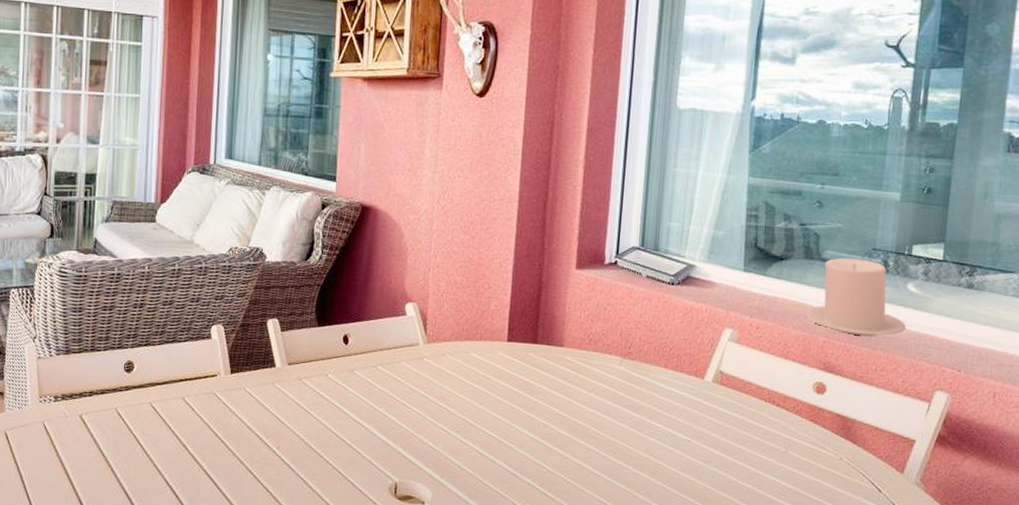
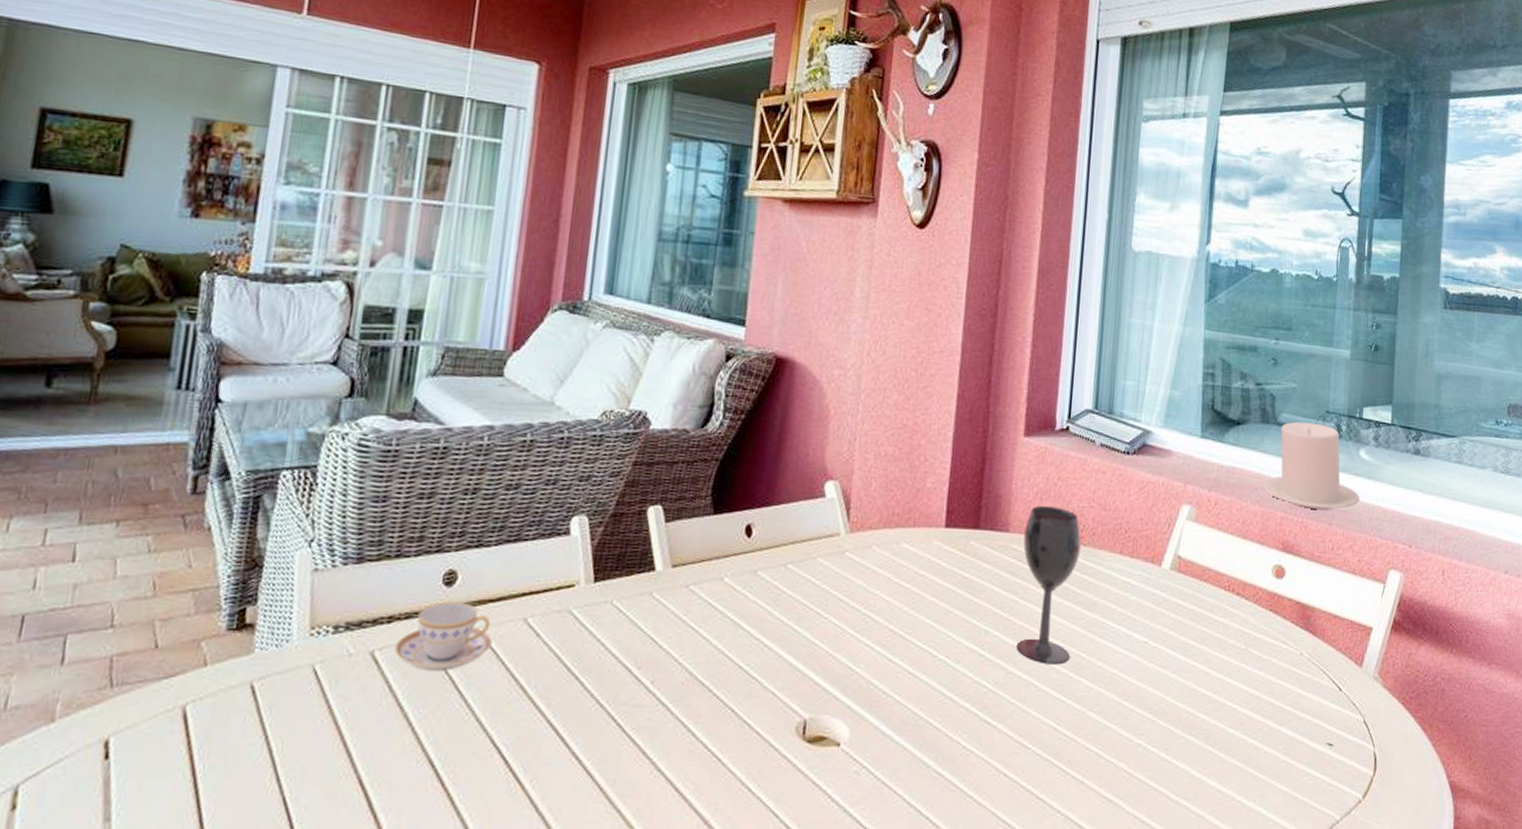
teacup: none [95,383,161,431] -> present [394,602,492,670]
wine glass: none [571,326,629,455] -> present [1016,506,1082,665]

